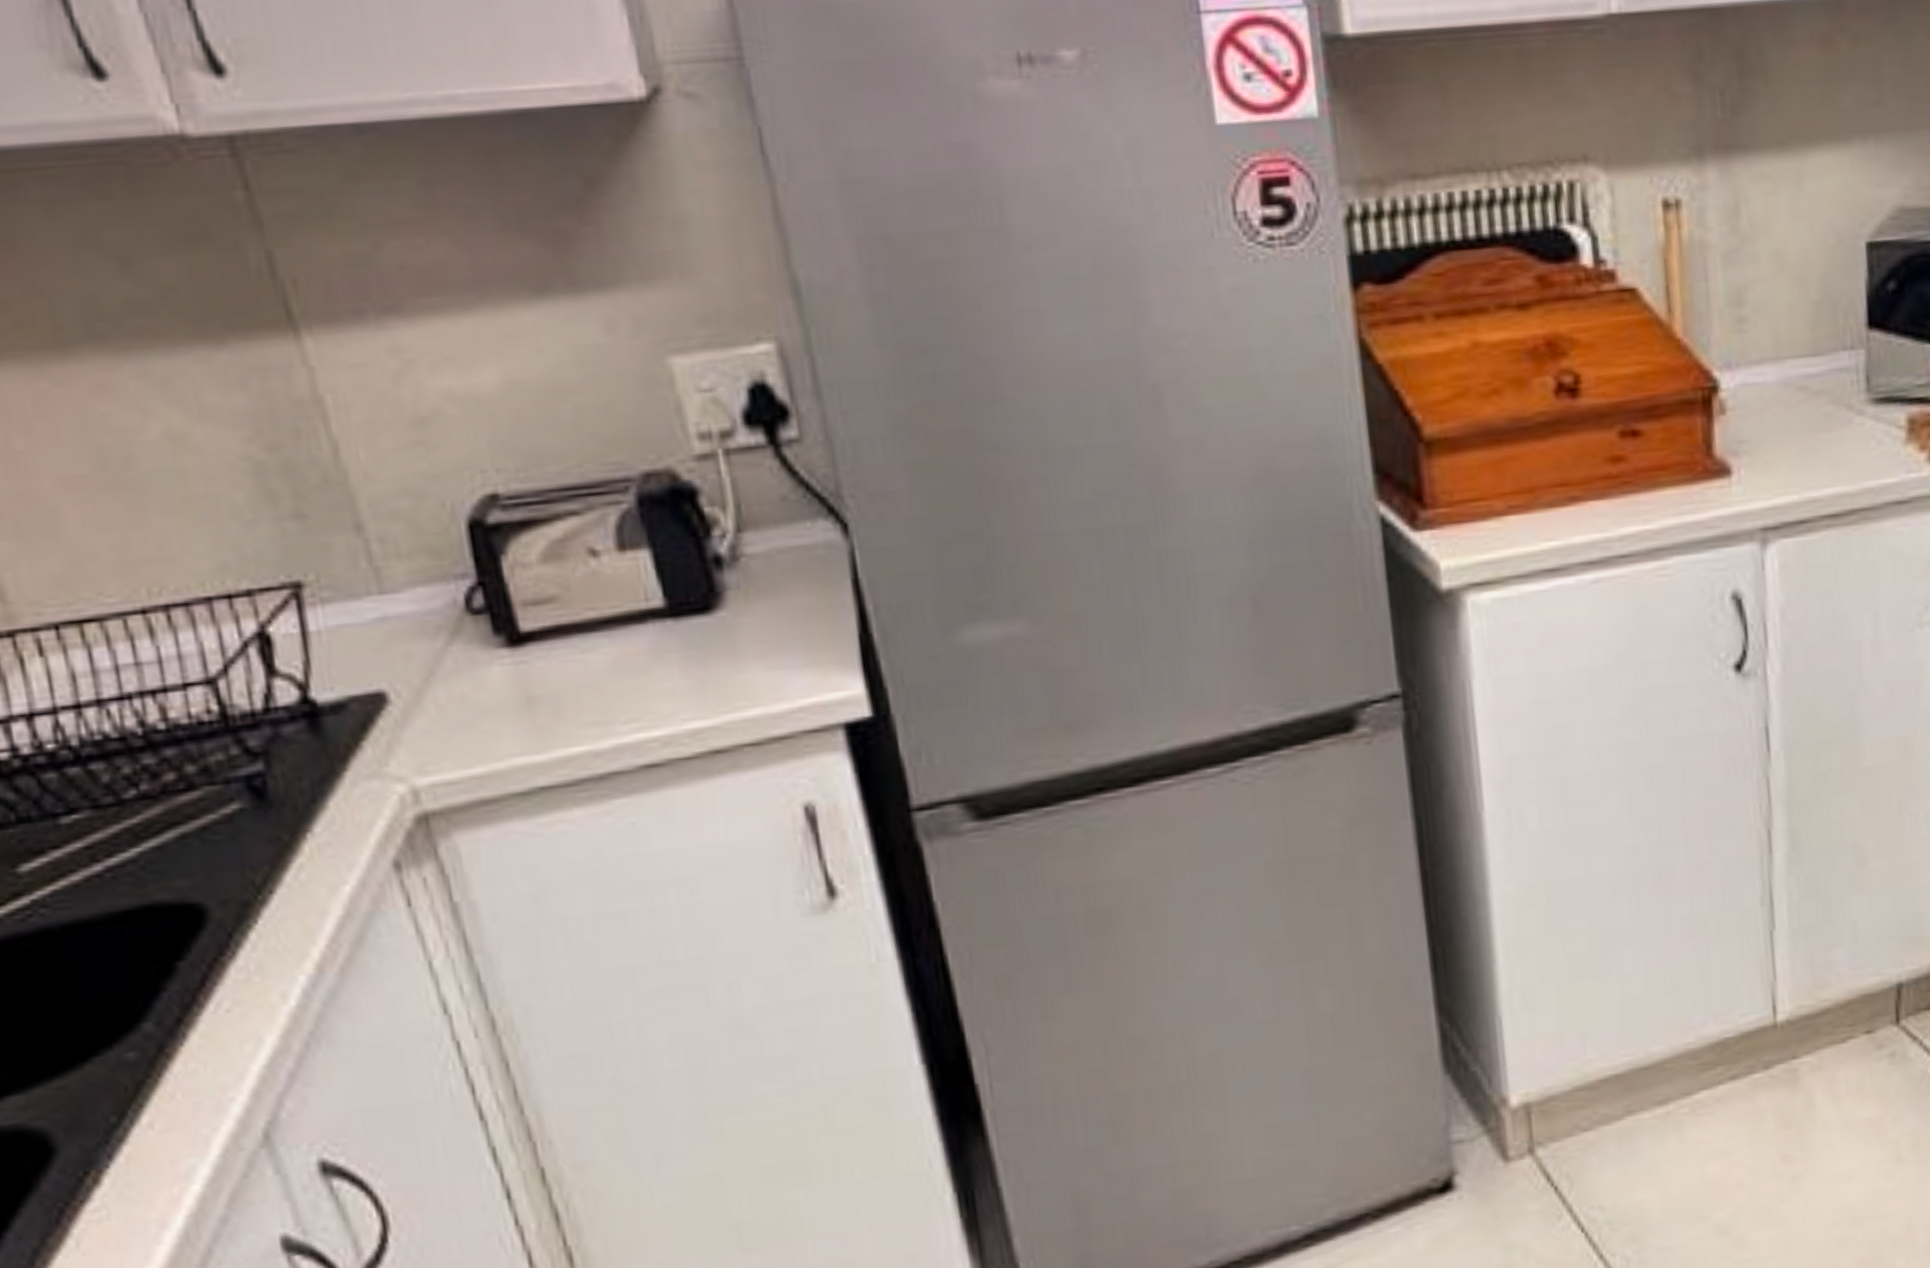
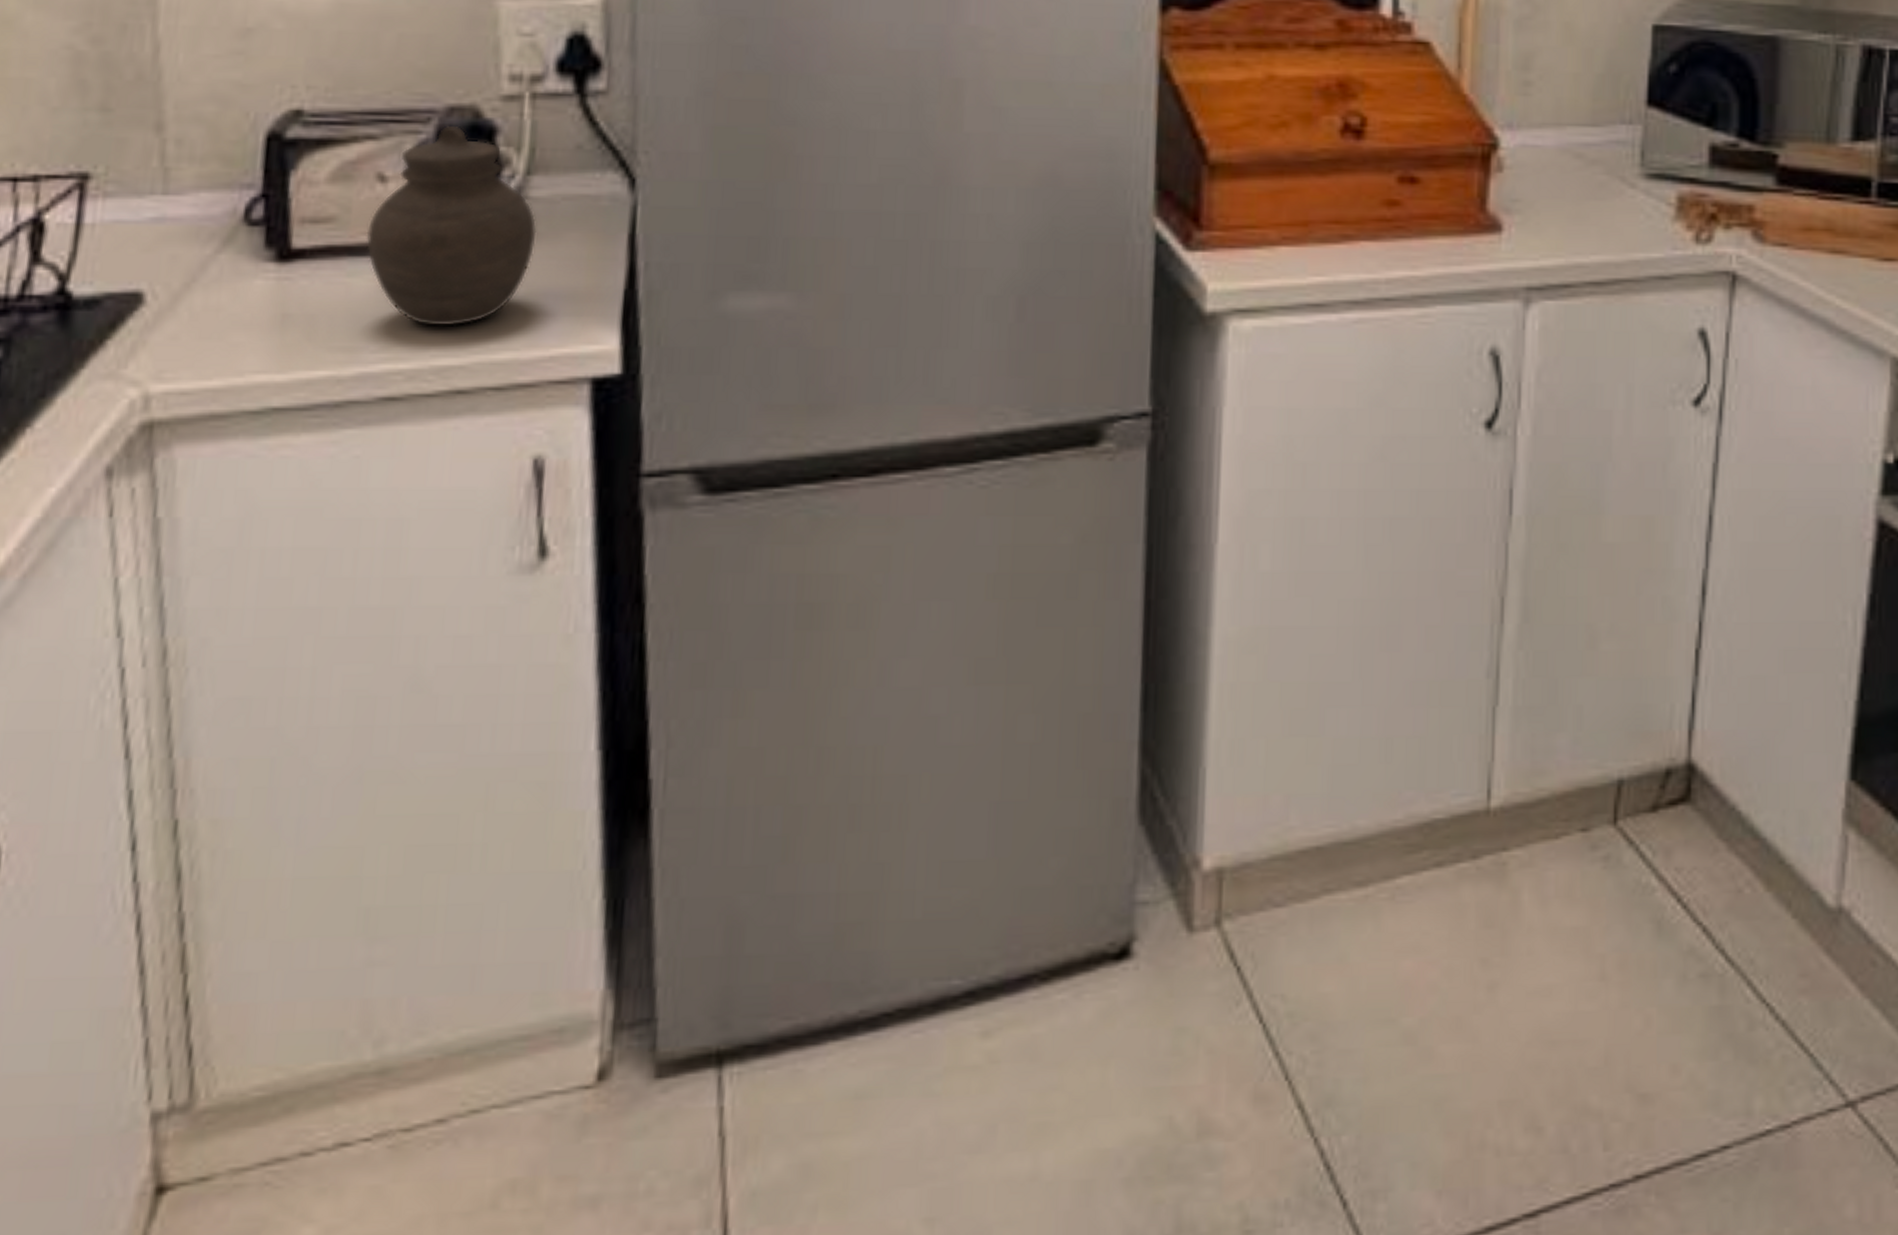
jar: none [590,492,762,693] -> present [366,125,537,326]

